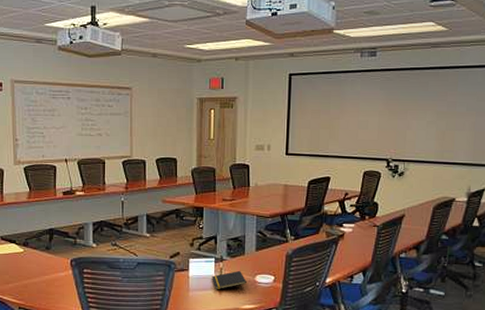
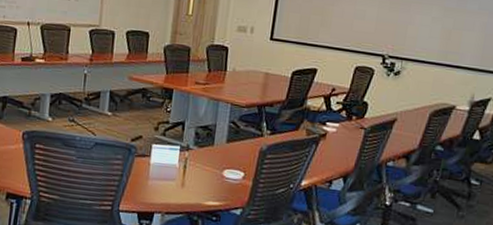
notepad: present [212,270,247,290] -> none [175,162,213,182]

